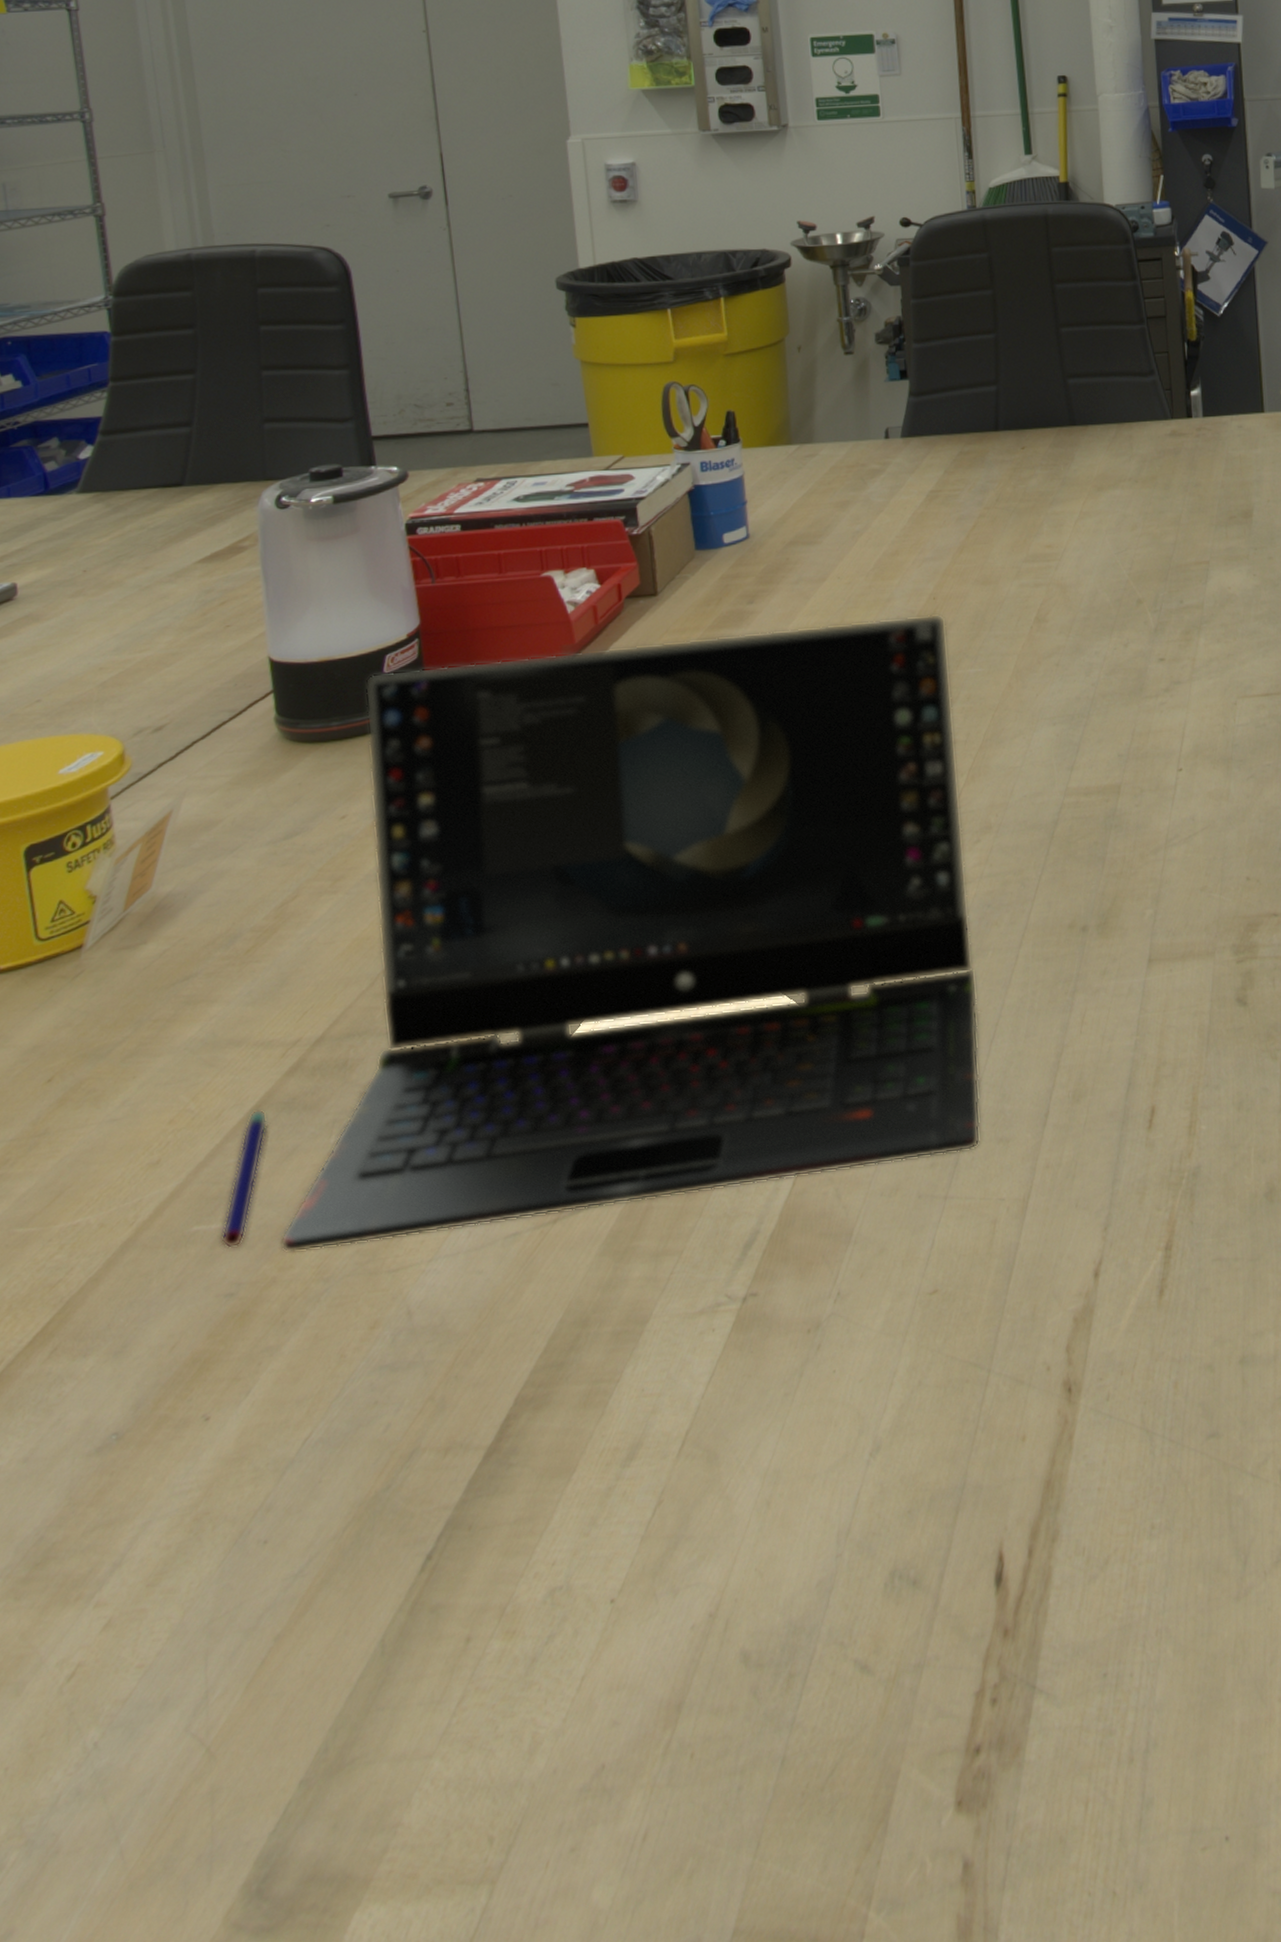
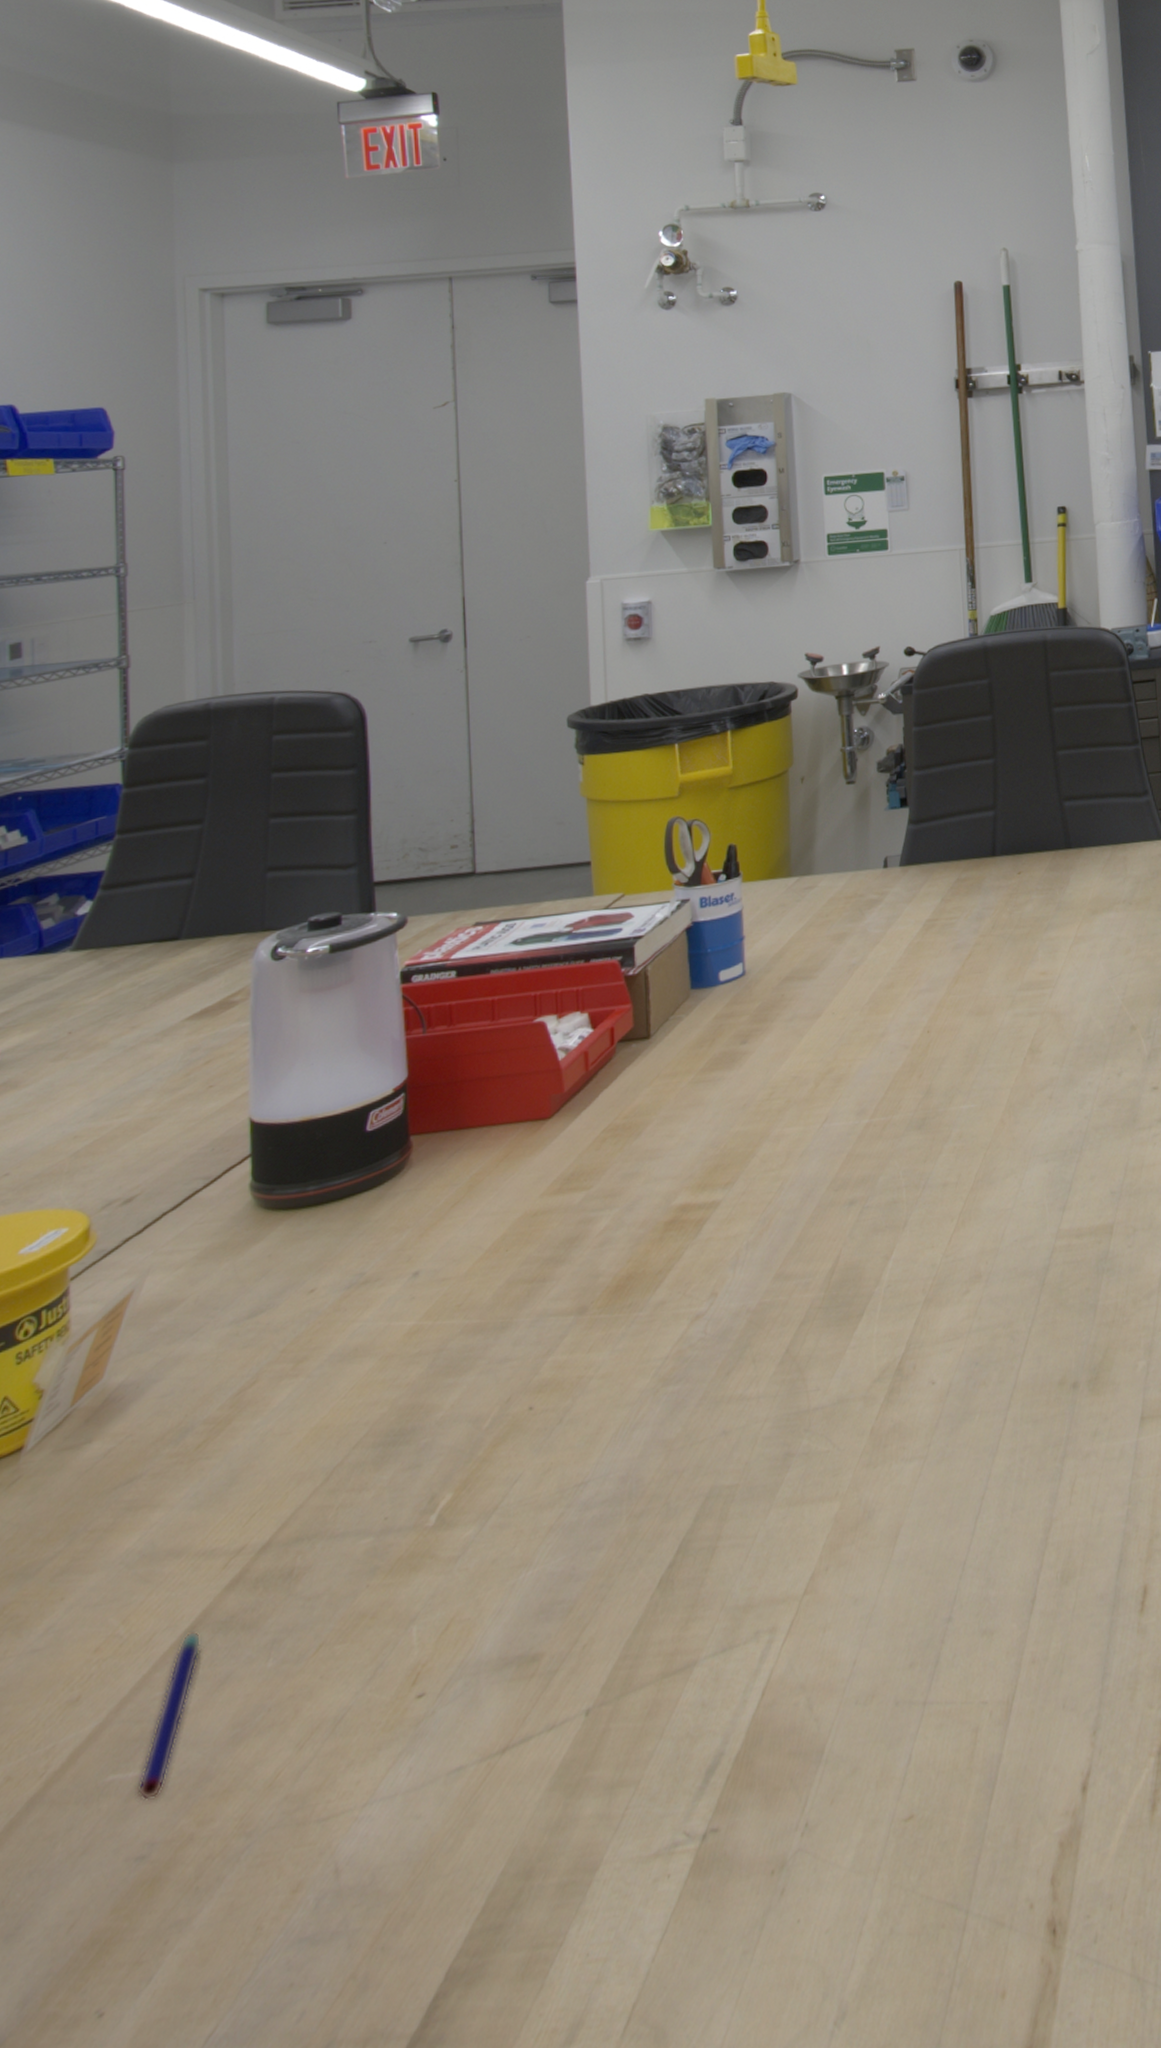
laptop computer: present [280,613,981,1253] -> none [203,1047,964,1803]

